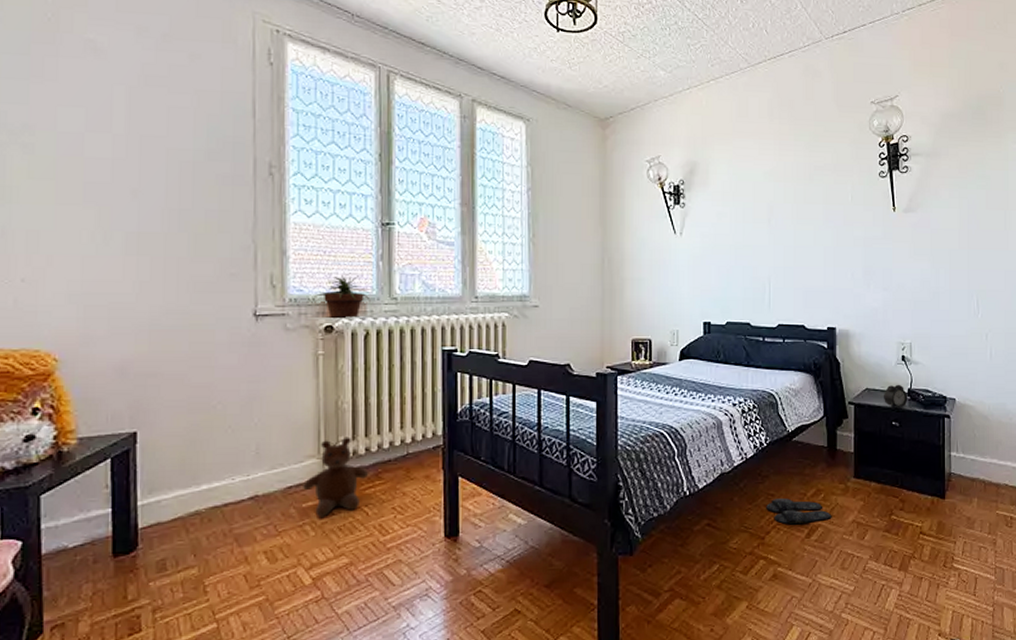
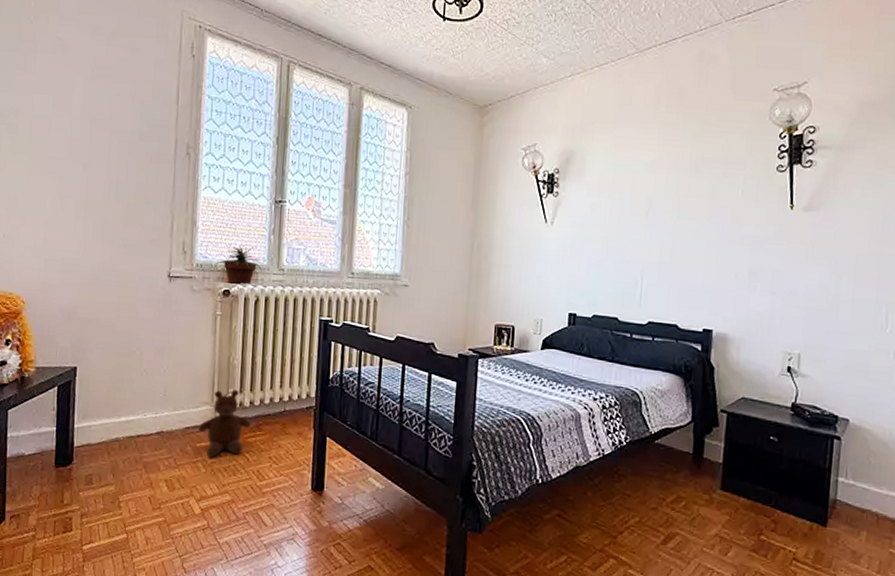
slippers: present [766,498,832,525] -> none [621,499,693,530]
alarm clock: present [884,384,908,409] -> none [762,396,791,423]

